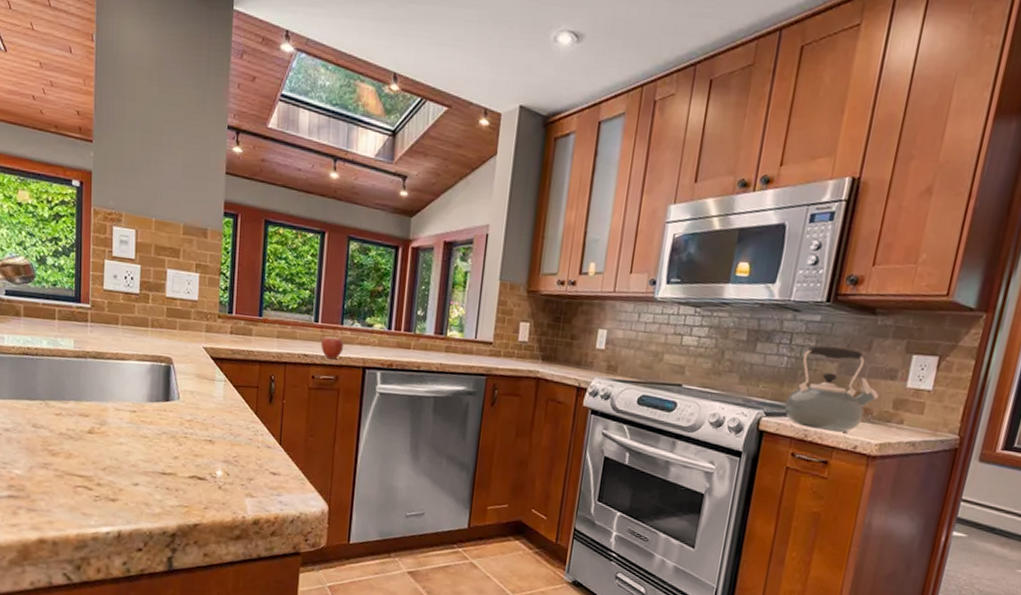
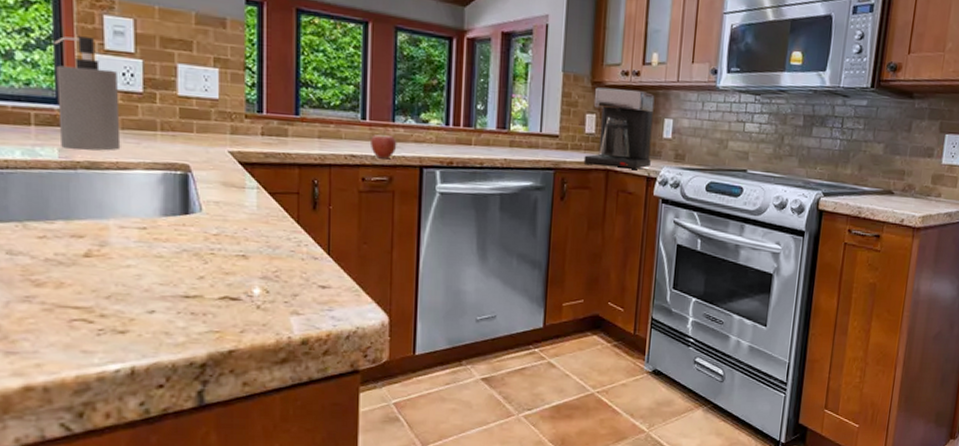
soap dispenser: none [75,244,121,344] -> present [53,36,121,151]
coffee maker: none [515,296,590,379] -> present [583,87,655,170]
kettle: present [784,345,879,433] -> none [839,128,920,208]

